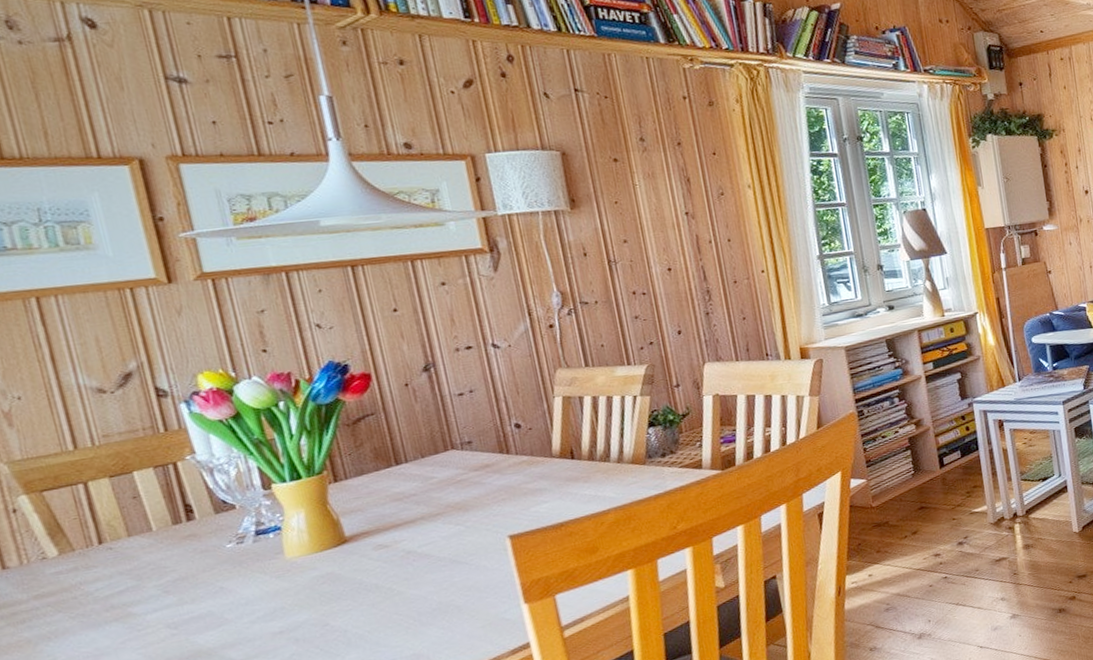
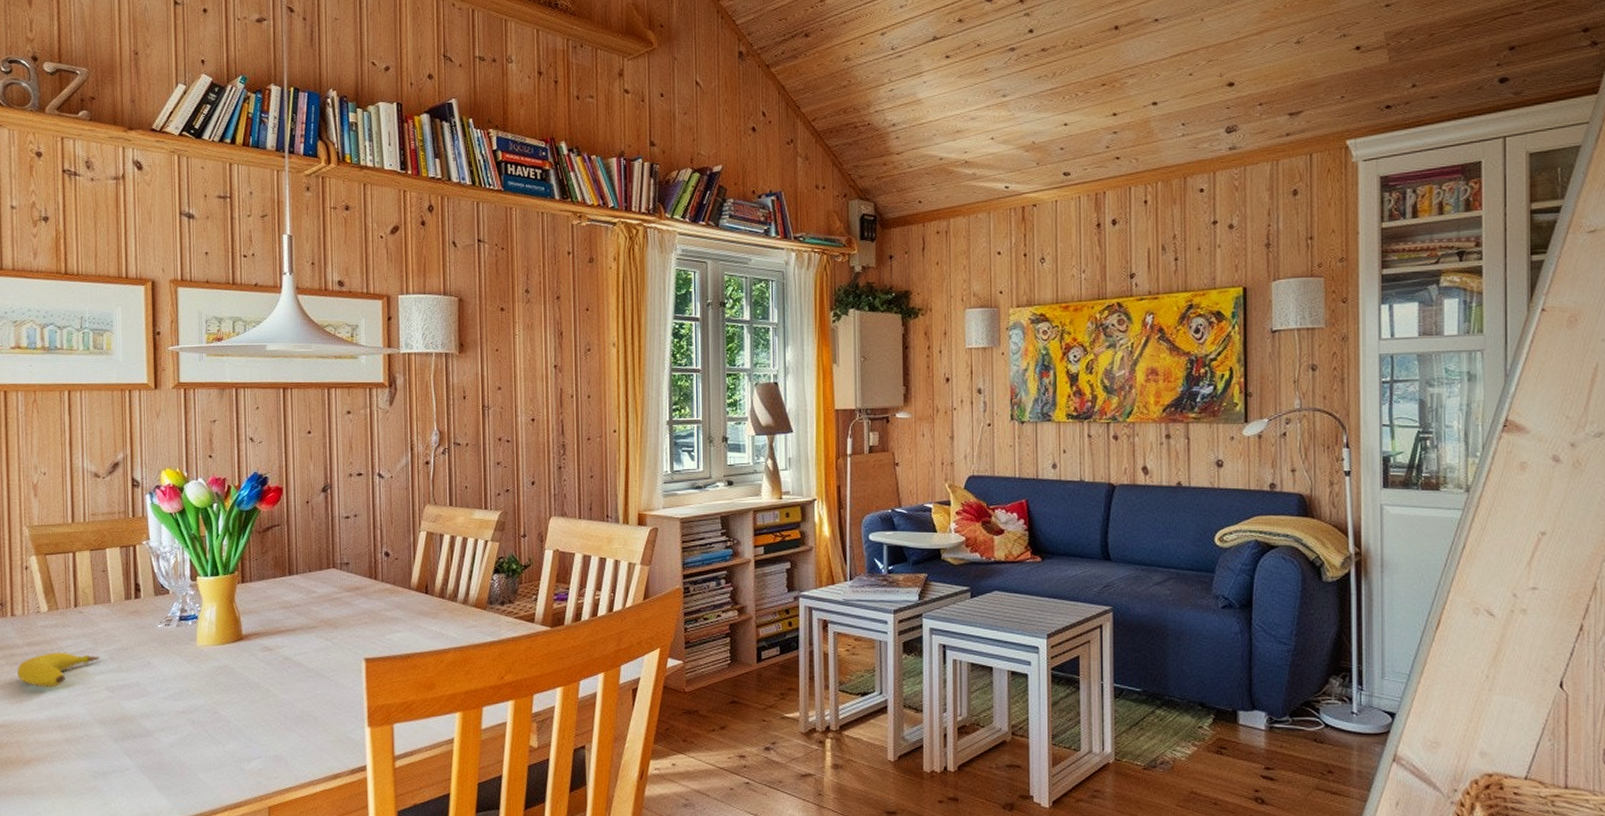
fruit: none [25,593,150,643] -> present [17,652,100,688]

